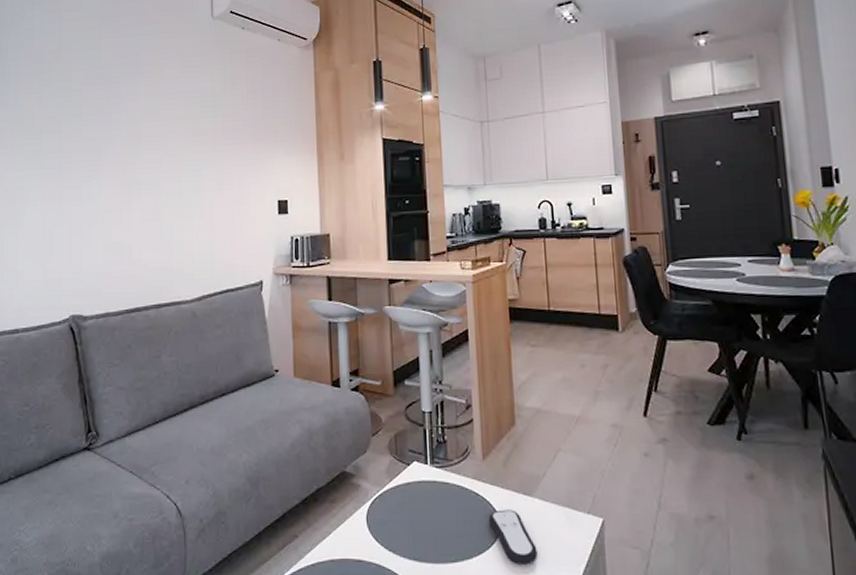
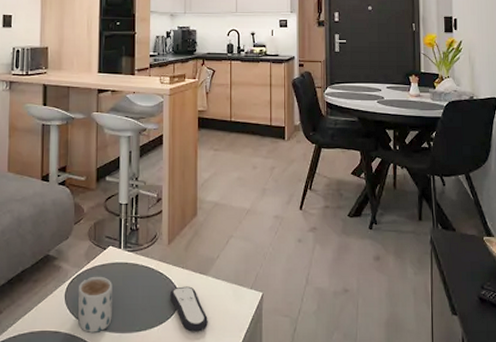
mug: none [380,496,422,562] -> present [77,276,112,333]

